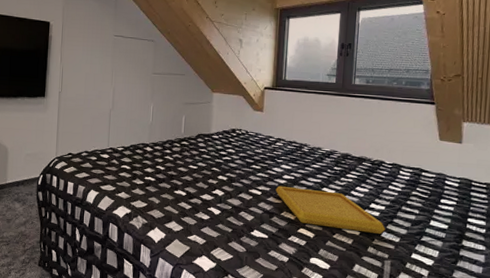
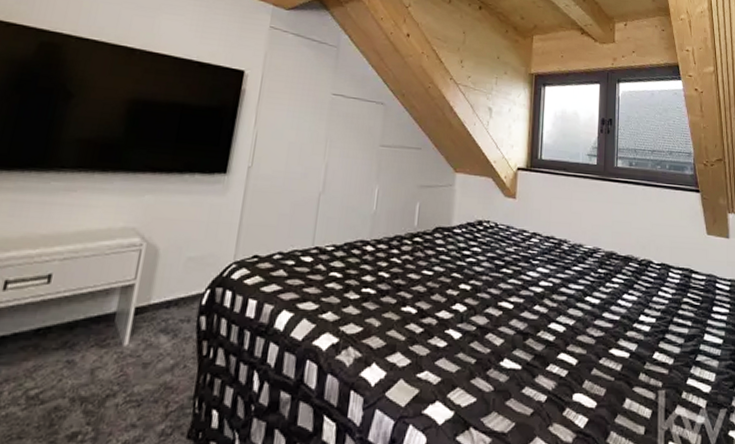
serving tray: present [275,185,386,234] -> none [530,295,657,355]

